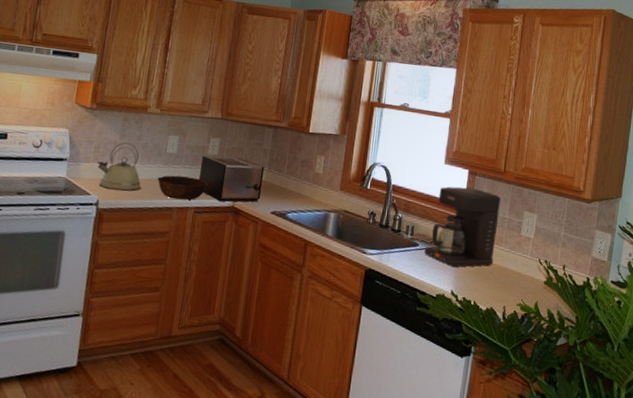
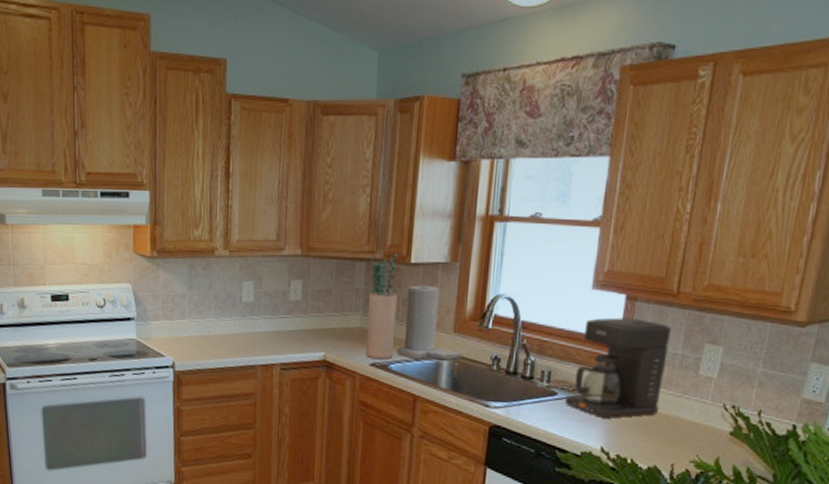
kettle: present [97,142,141,191] -> none [167,294,218,350]
bowl: present [157,175,208,201] -> none [235,328,293,356]
toaster: present [199,155,265,202] -> none [282,301,359,356]
vase: none [267,119,300,209] -> present [365,247,398,360]
paper towel: none [293,150,347,213] -> present [396,285,463,361]

